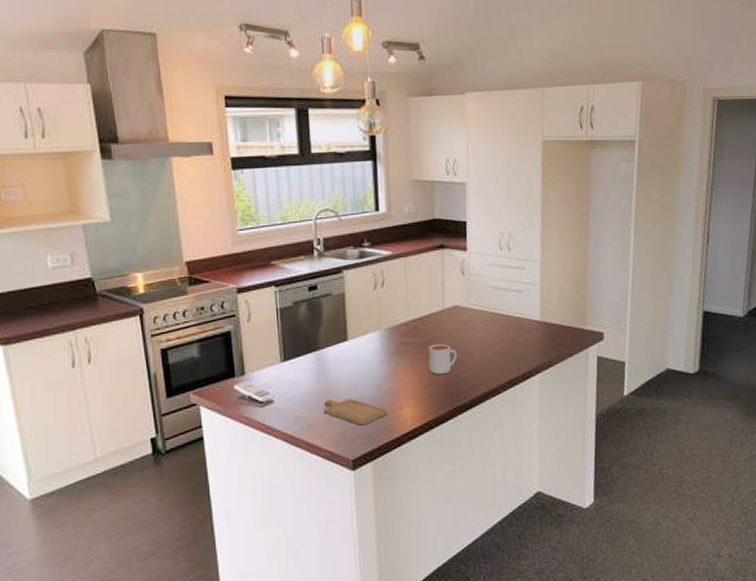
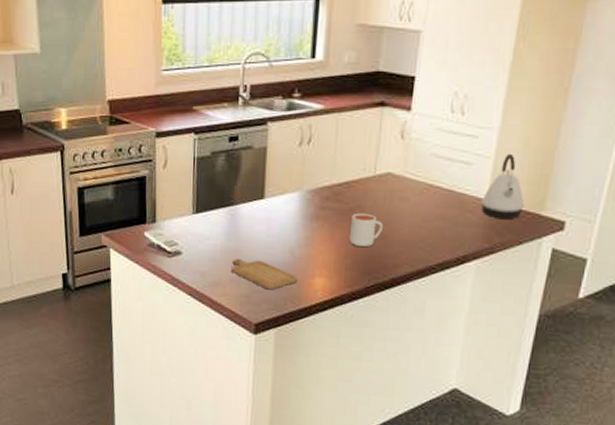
kettle: none [535,281,570,336] -> present [480,154,525,220]

